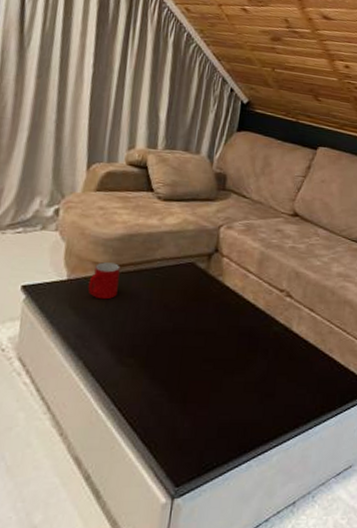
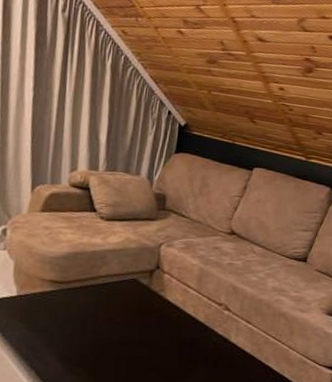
cup: present [87,262,121,300] -> none [37,279,67,314]

